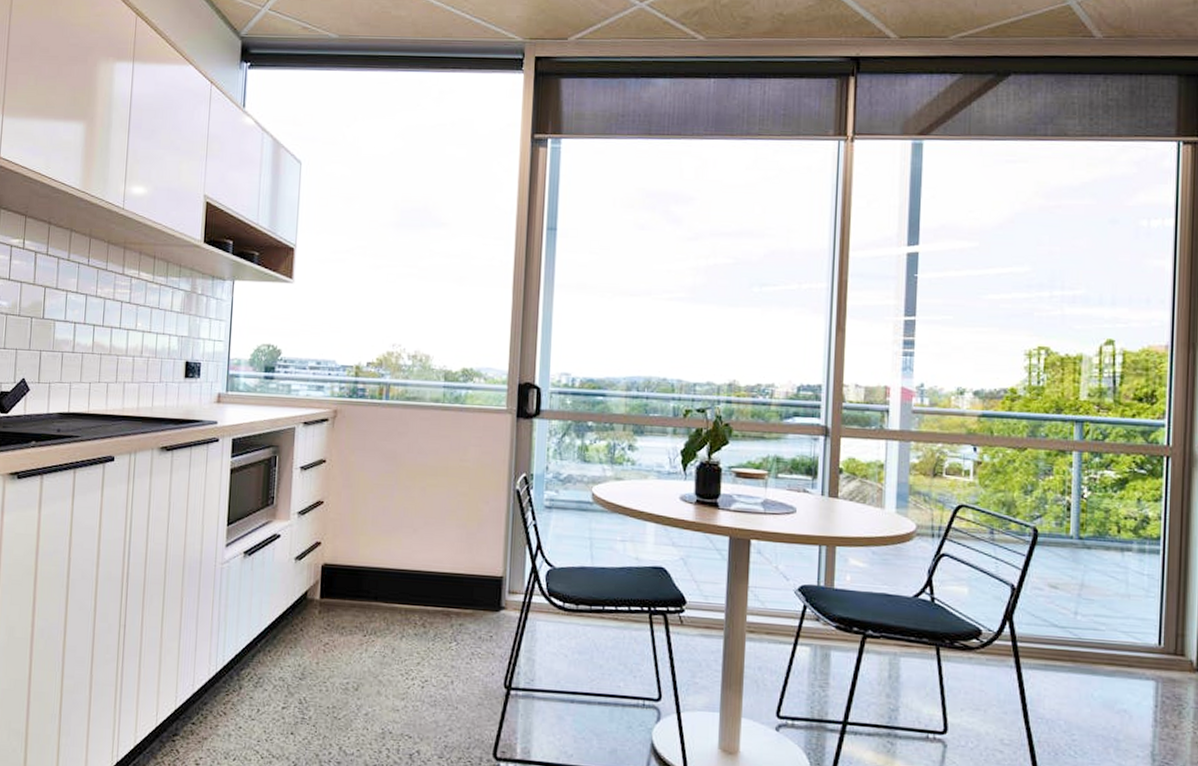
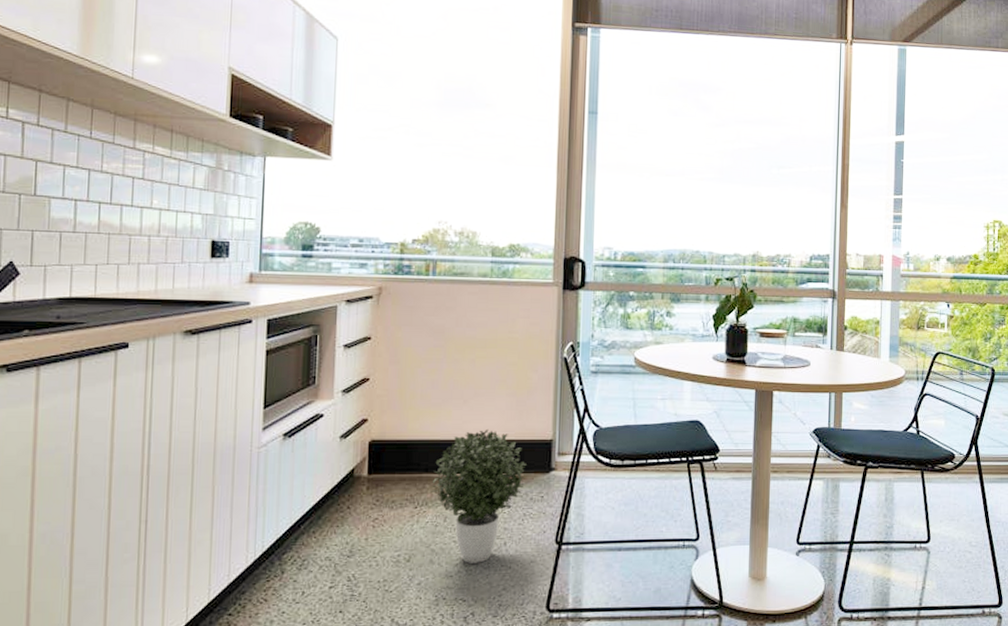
potted plant: none [379,561,476,700] -> present [430,430,527,563]

